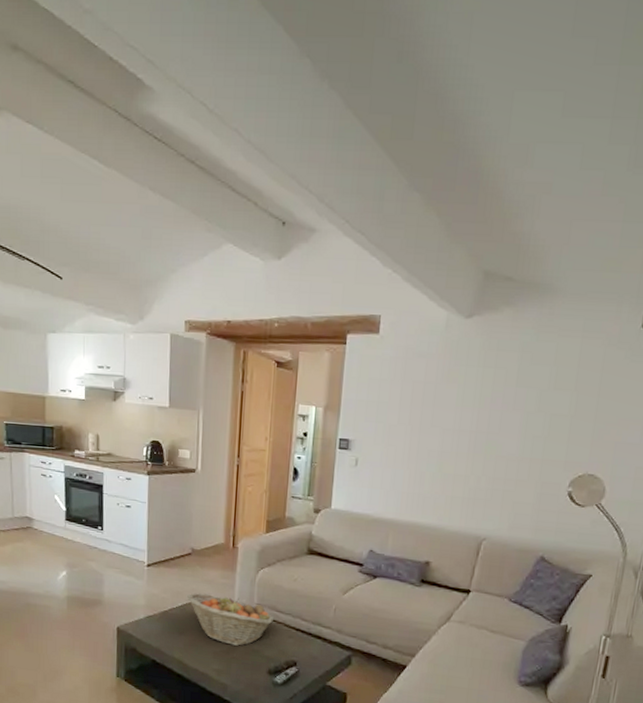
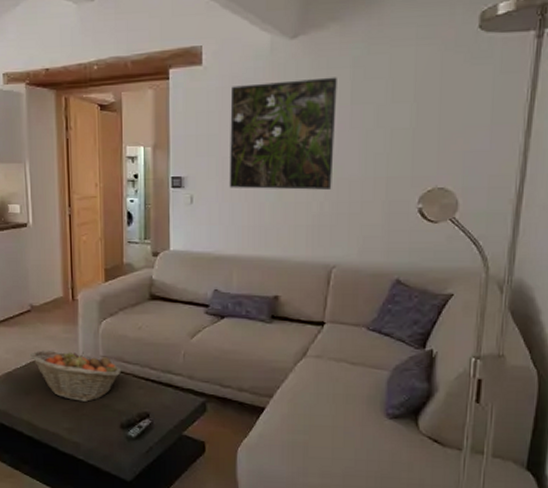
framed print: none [393,357,506,466] -> present [229,77,337,190]

